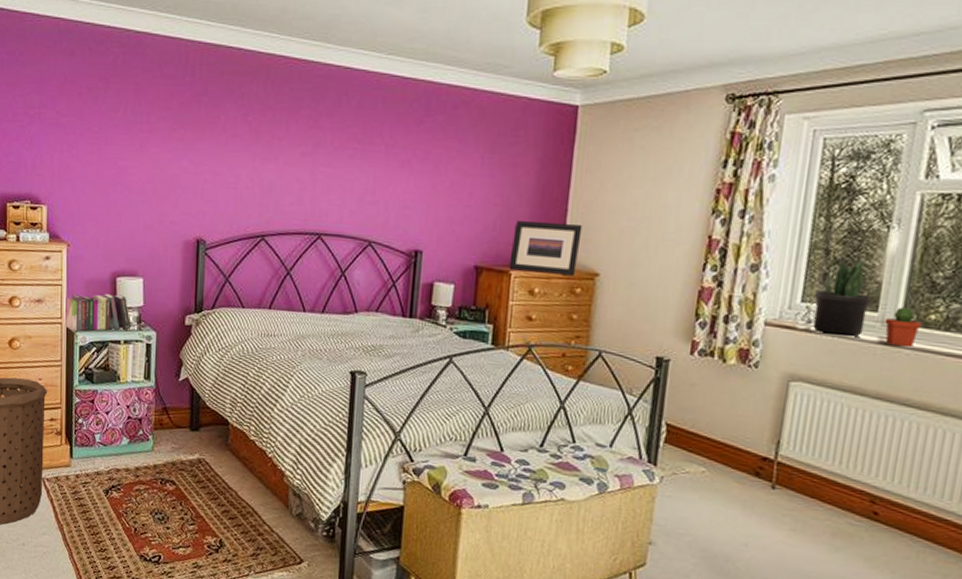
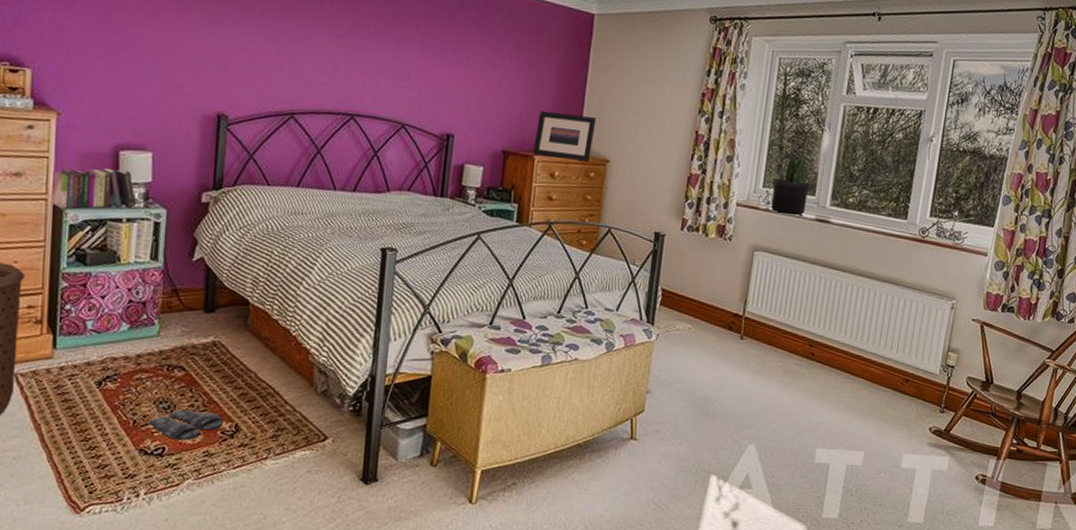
slippers: none [148,521,209,551] -> present [150,409,223,440]
succulent plant: present [884,307,921,348] -> none [819,192,844,224]

